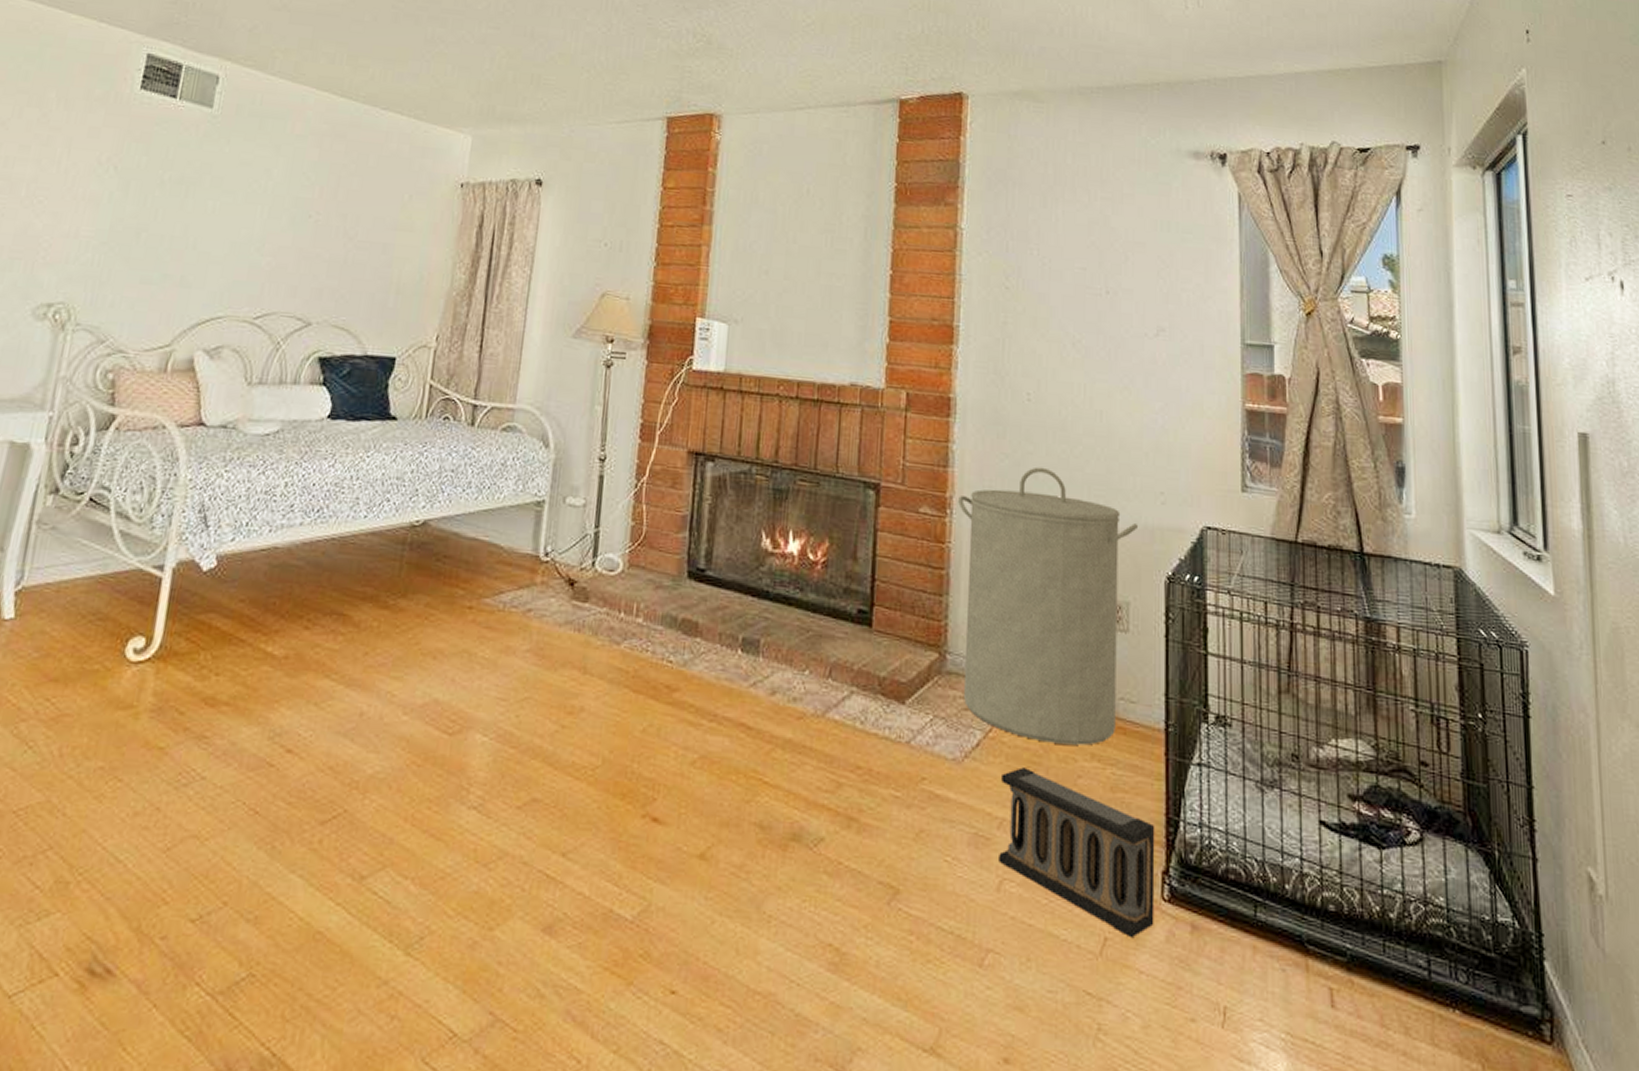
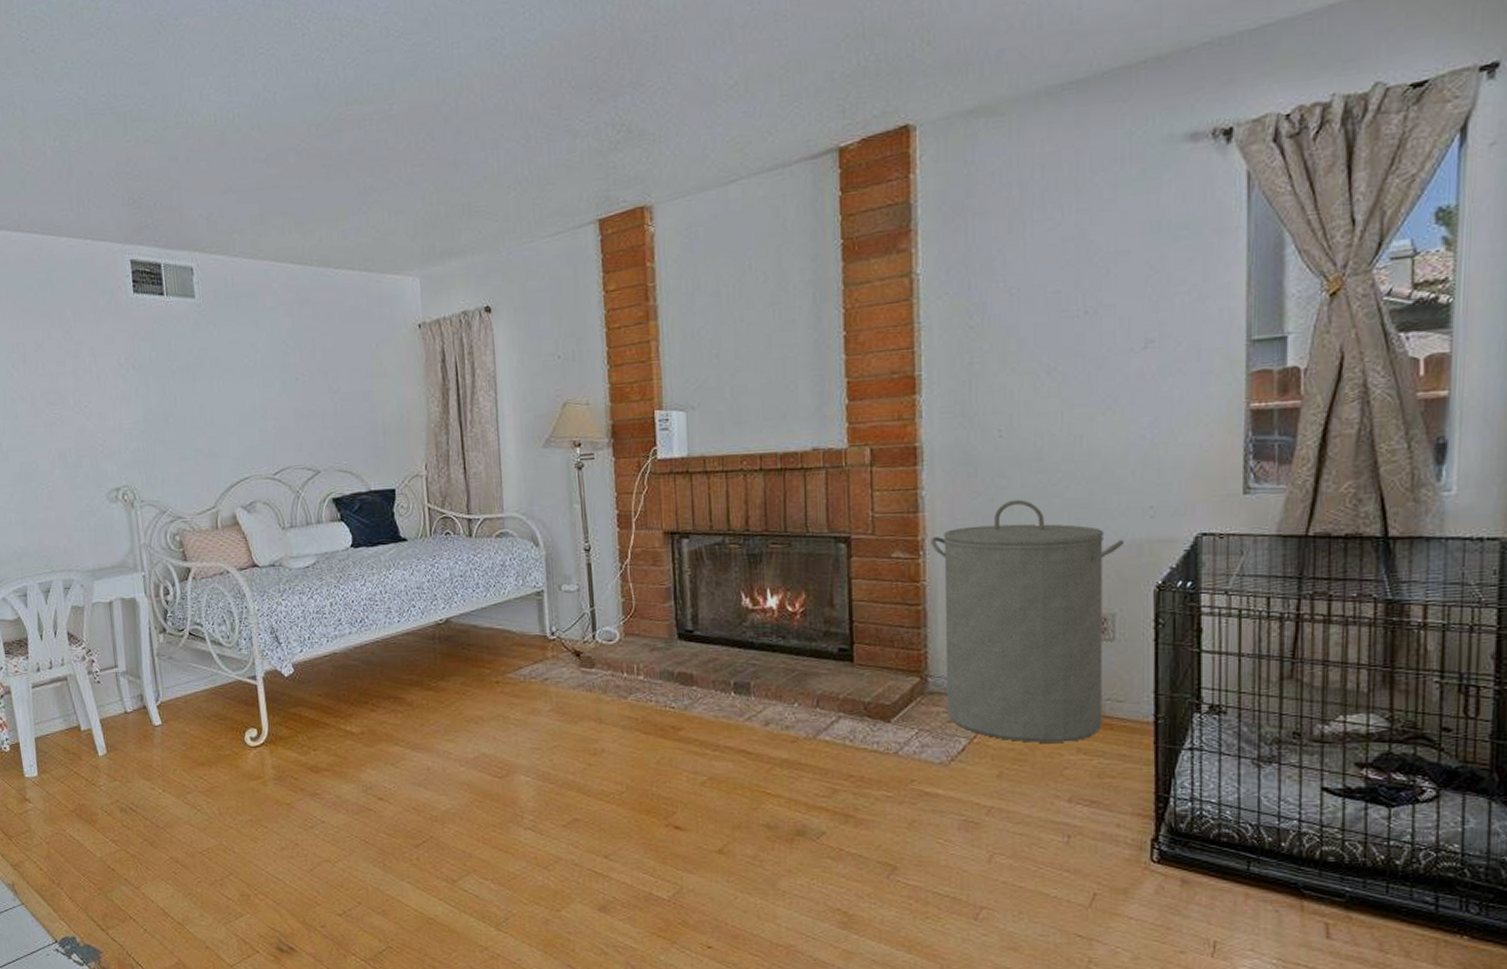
speaker: present [999,767,1155,937] -> none [988,765,1144,892]

